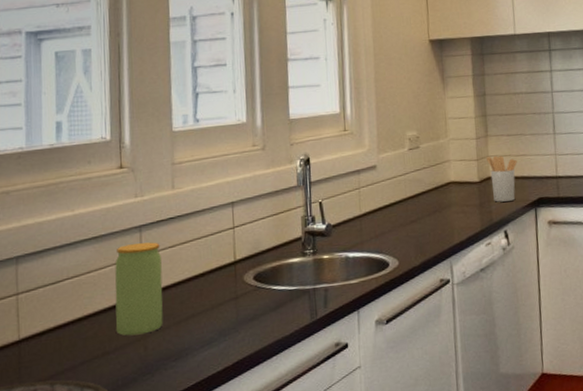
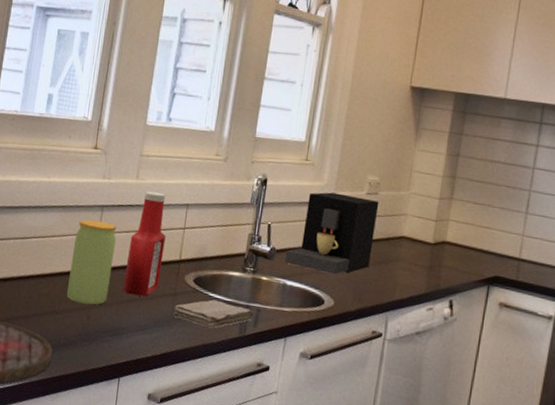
ketchup bottle: none [177,197,217,312] -> present [123,191,166,297]
washcloth: none [237,291,322,323] -> present [172,299,254,329]
coffee maker: none [342,154,425,236] -> present [284,192,379,275]
utensil holder: present [486,156,517,202] -> none [445,220,479,272]

